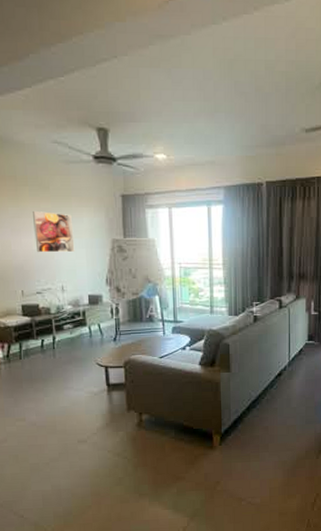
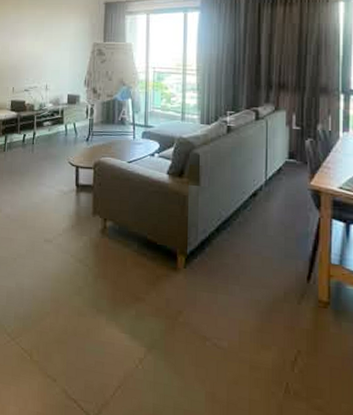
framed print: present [33,211,75,253] -> none [28,18,61,55]

